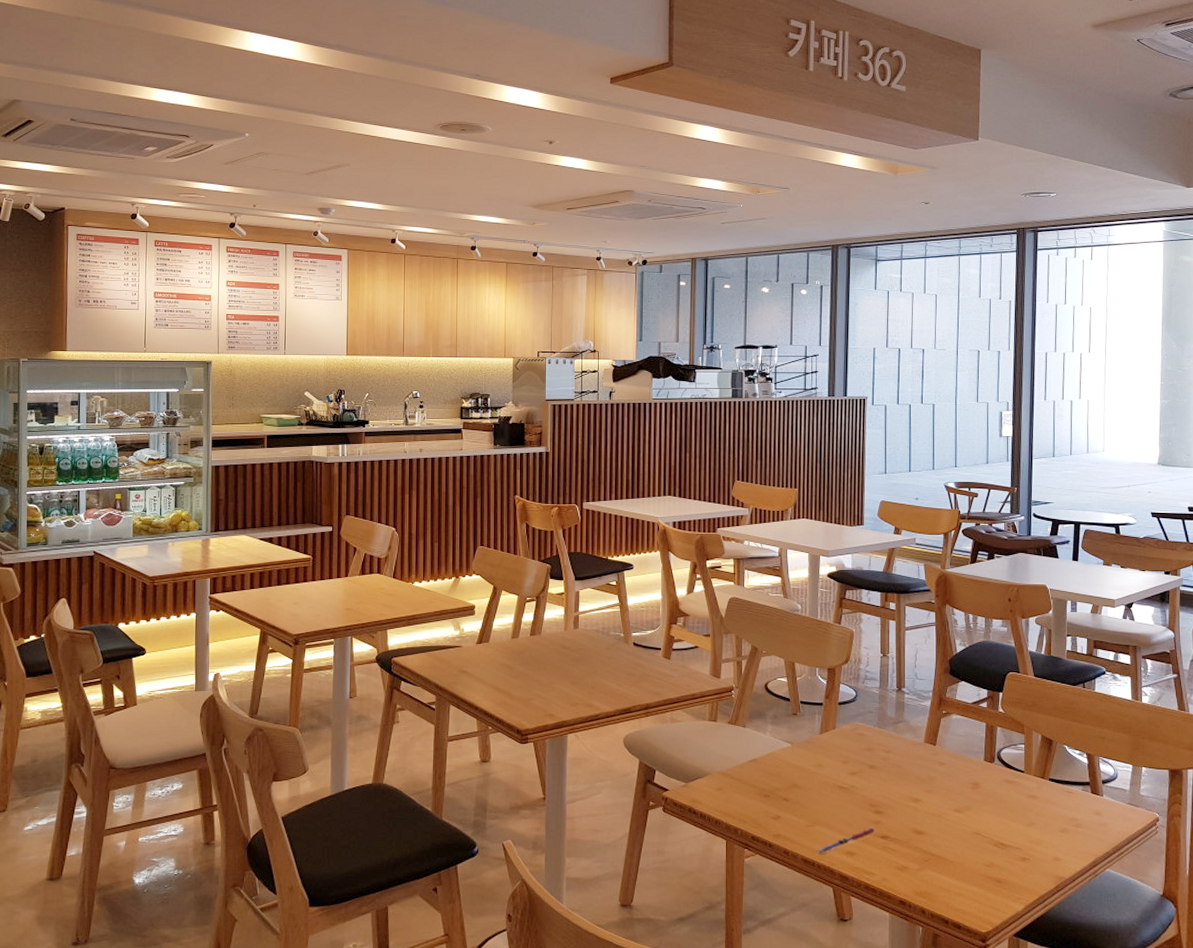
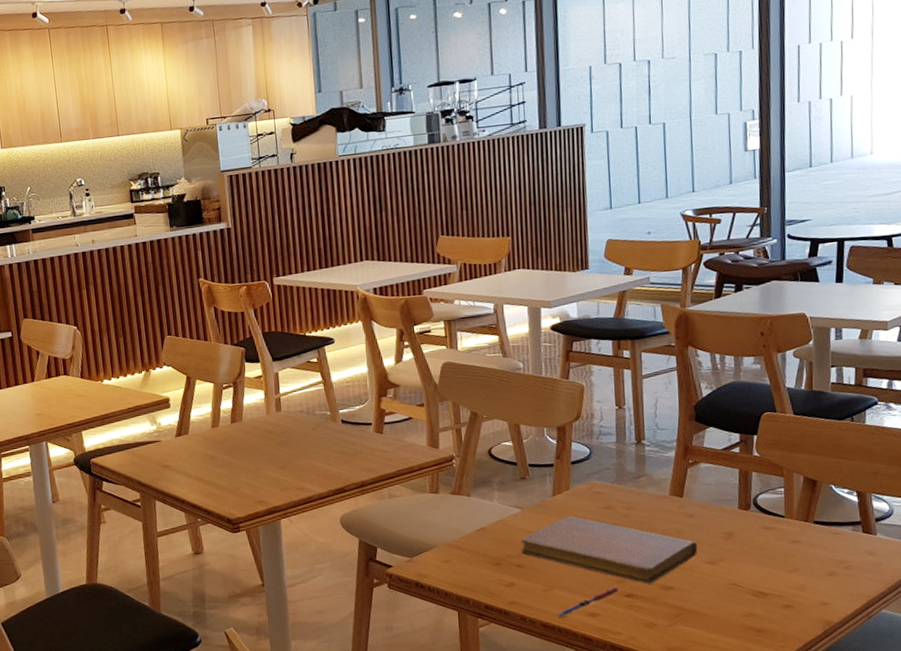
notebook: none [788,754,947,827] -> present [520,516,698,584]

